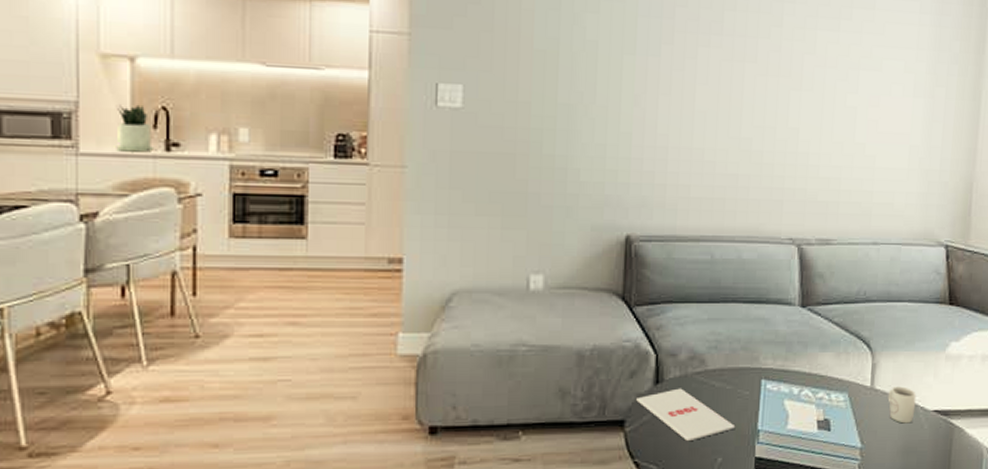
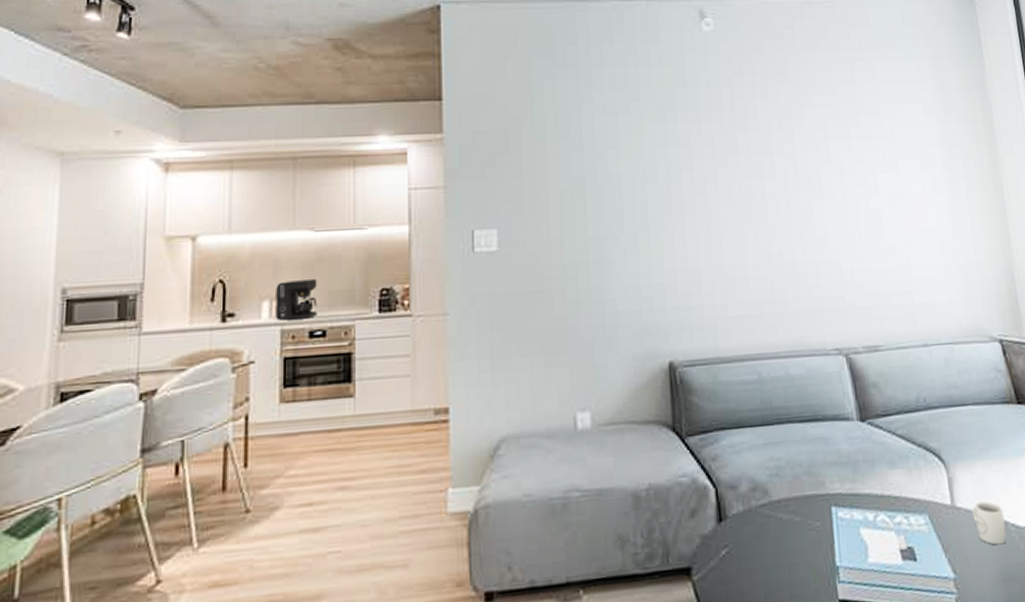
planter: present [116,104,155,152] -> none [176,280,212,327]
coffee maker: none [224,115,269,157] -> present [276,278,318,321]
magazine: present [636,388,736,442] -> none [700,524,812,588]

